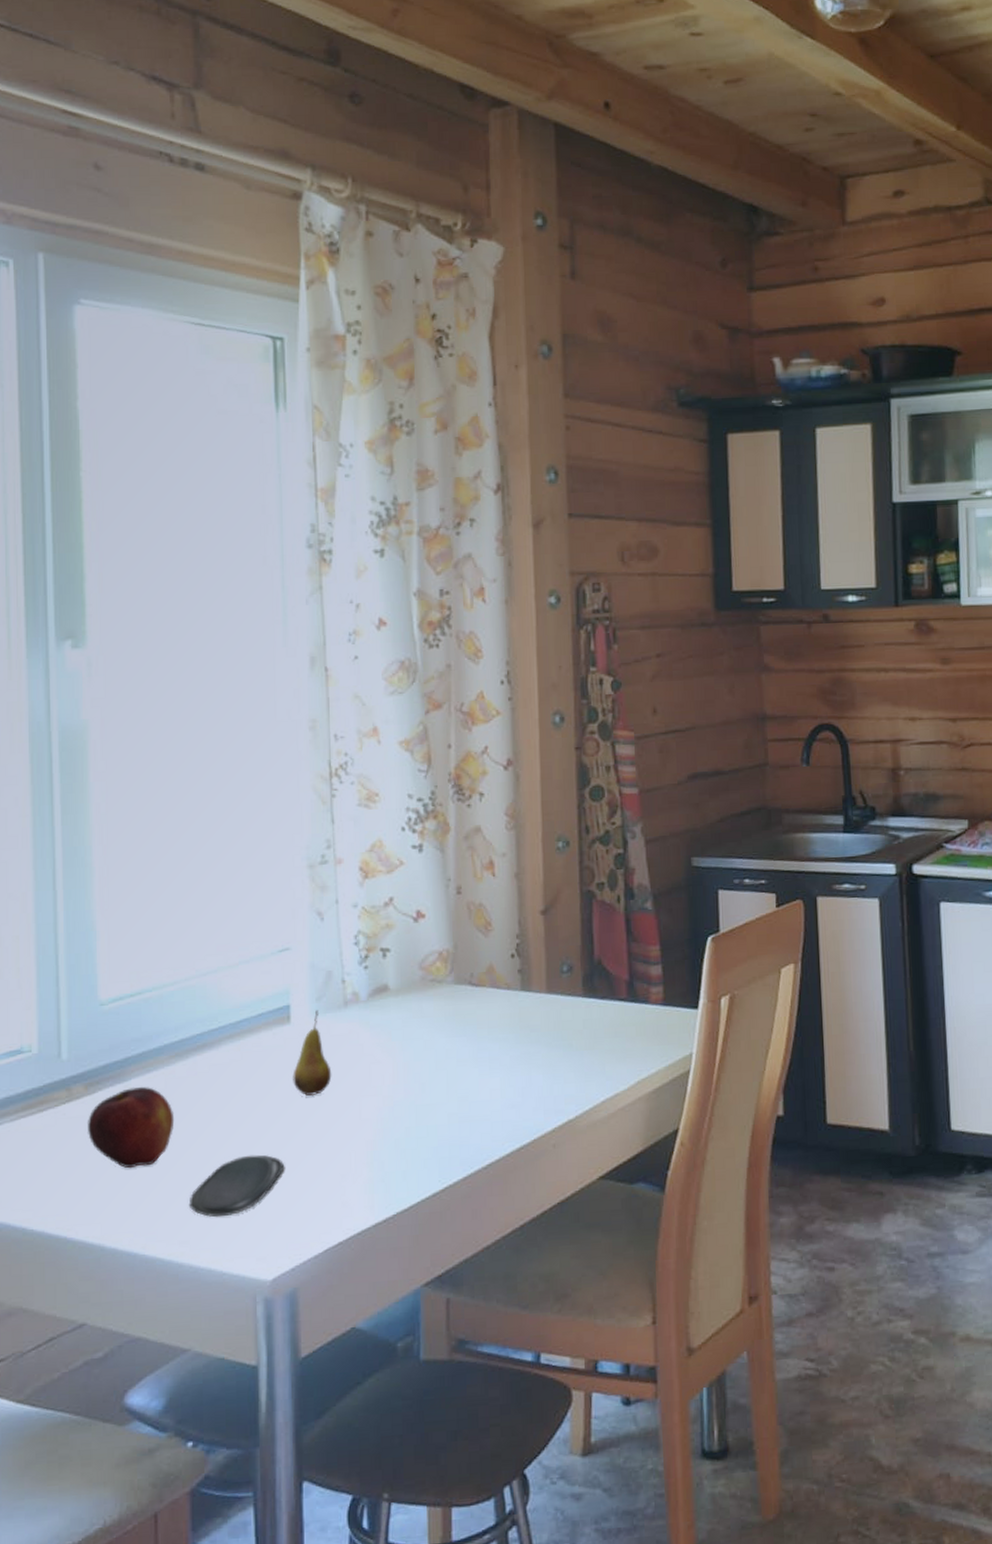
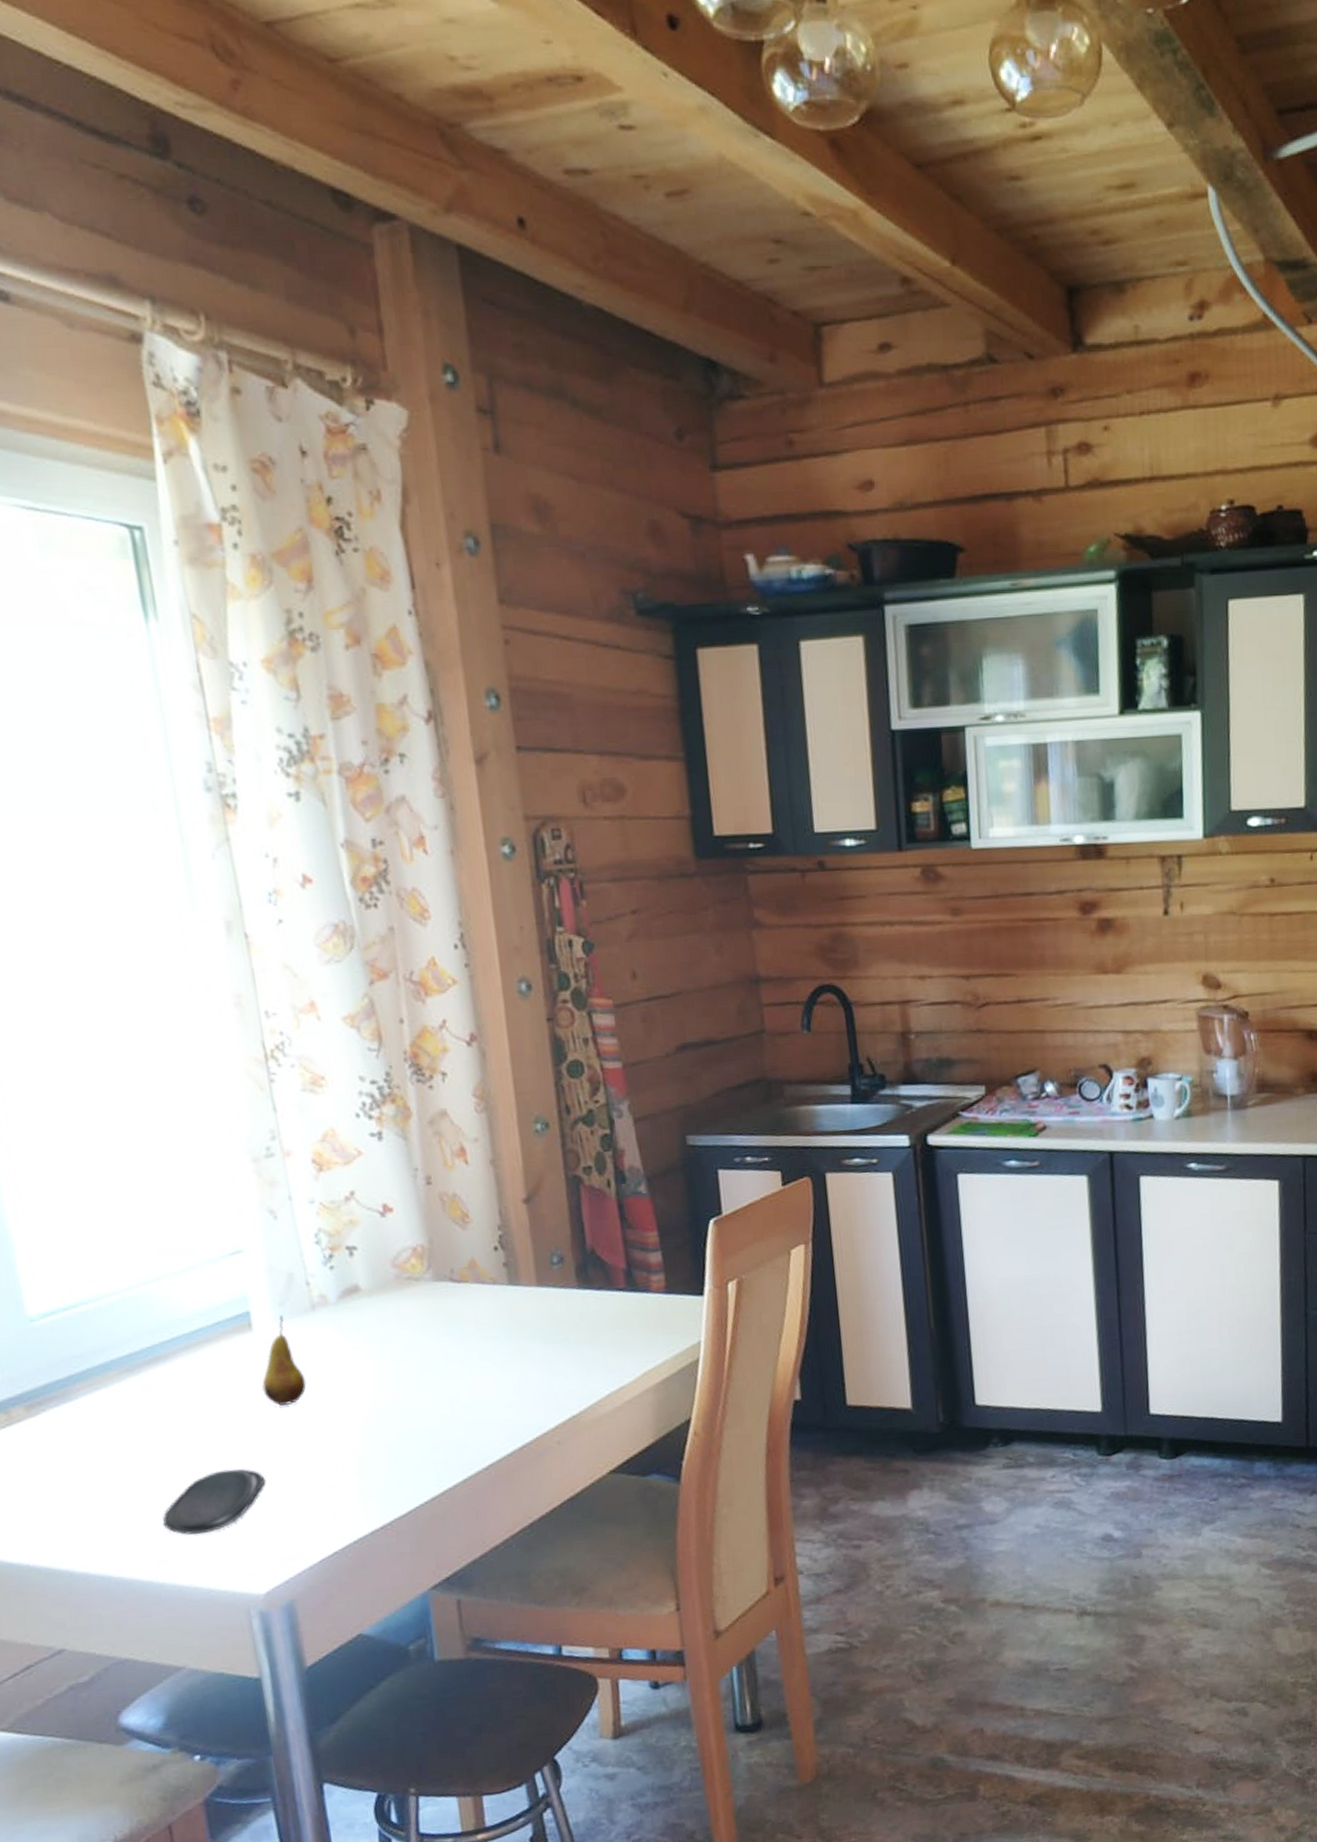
fruit: present [86,1086,175,1169] -> none [33,1405,135,1491]

